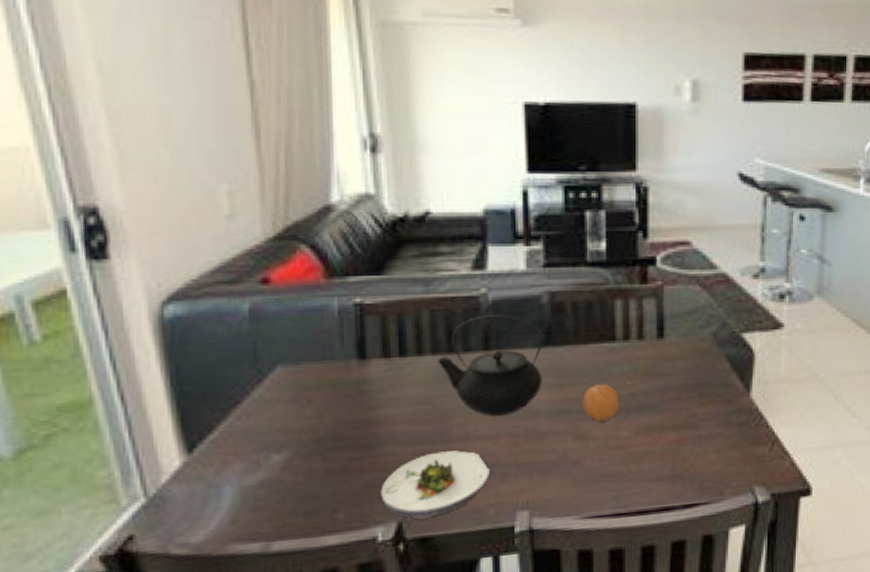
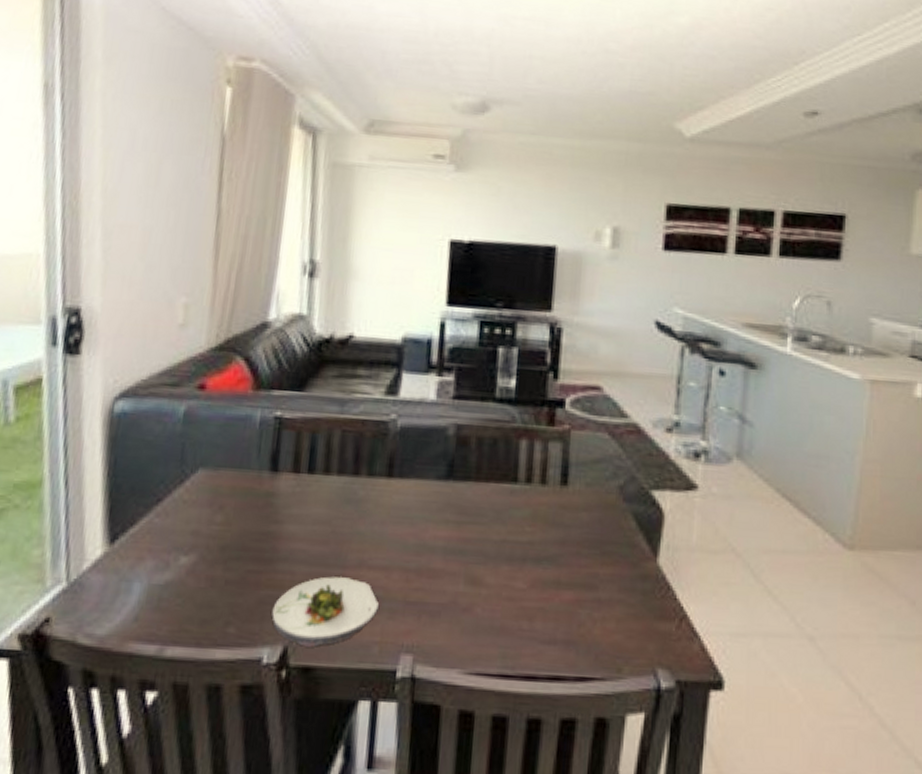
teapot: present [436,314,543,417] -> none [341,441,445,548]
fruit: present [582,383,619,422] -> none [478,526,517,568]

